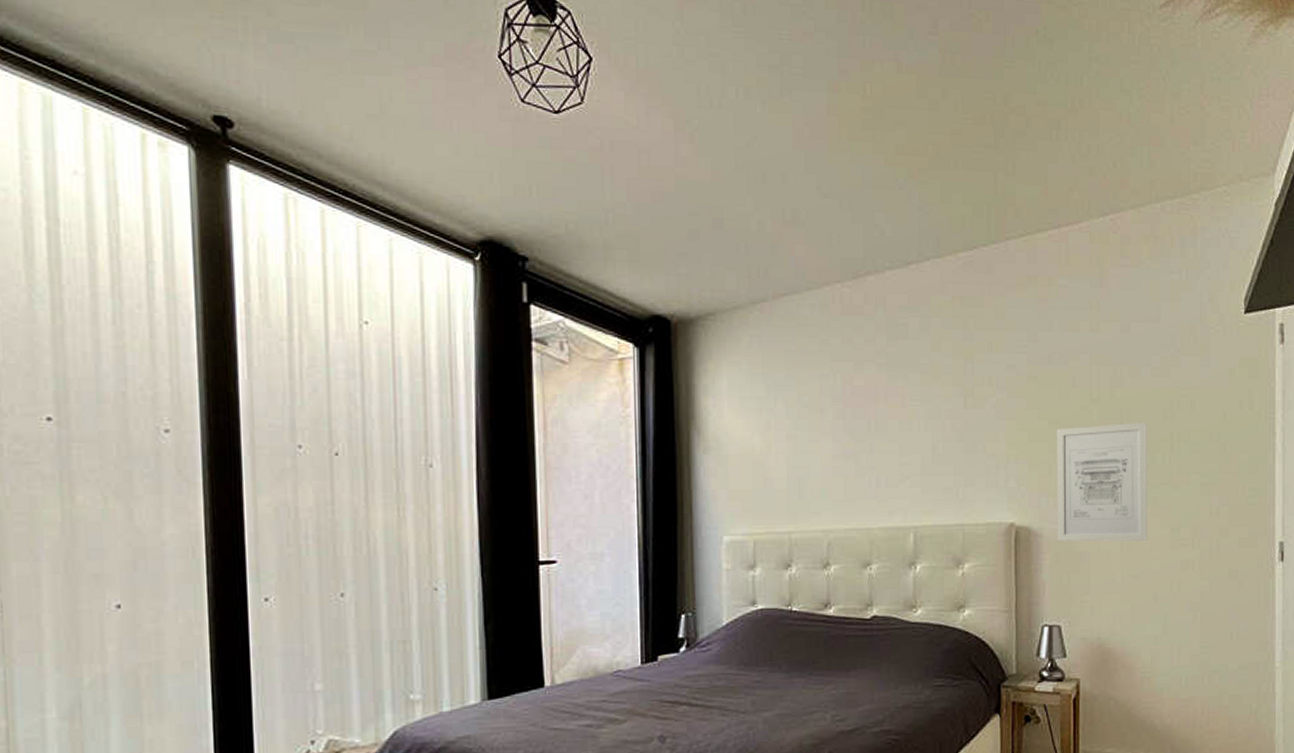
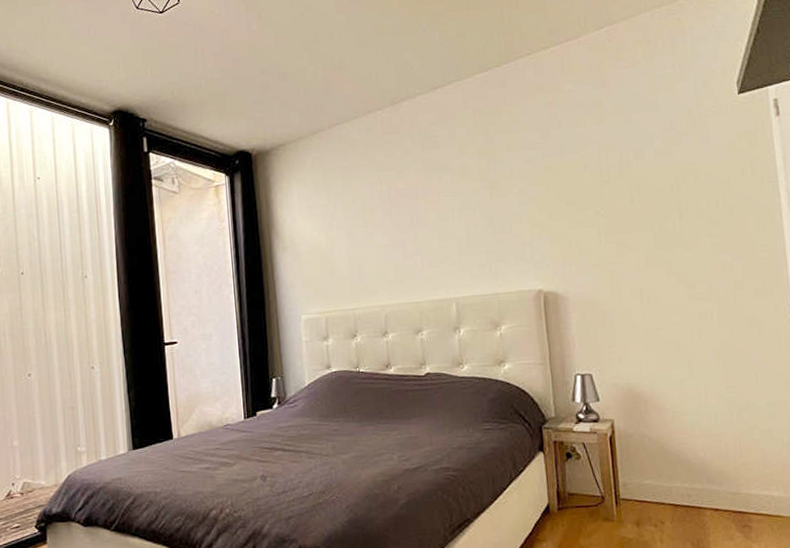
wall art: present [1056,422,1148,542] -> none [573,195,666,302]

